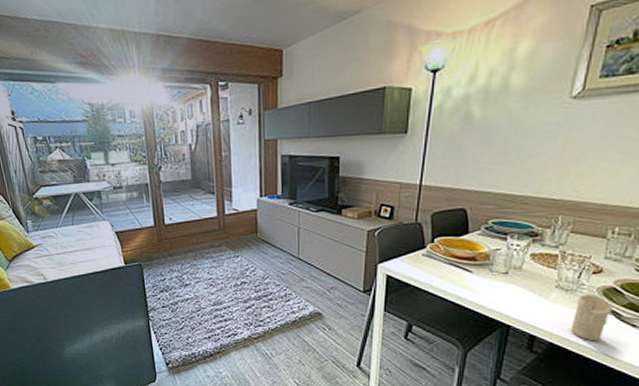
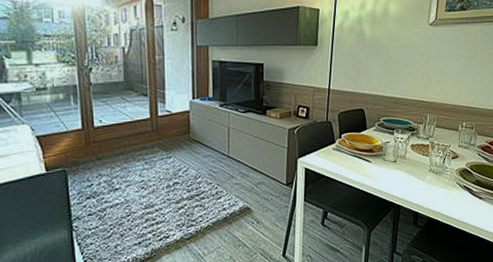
candle: present [571,295,612,340] -> none [441,175,466,213]

